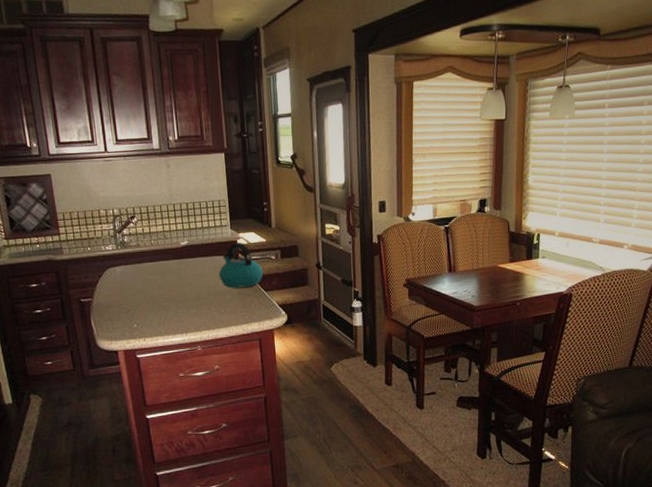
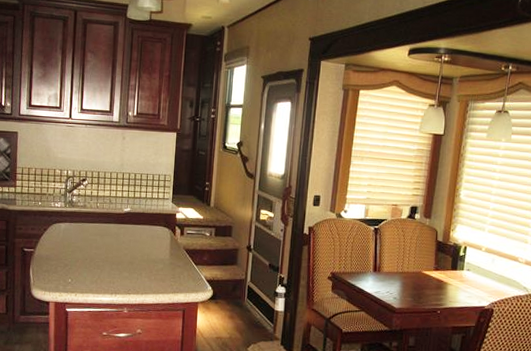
kettle: present [218,242,264,288] -> none [154,216,197,259]

